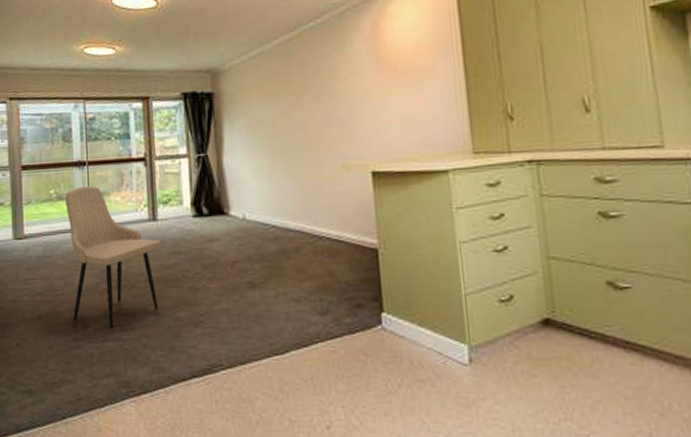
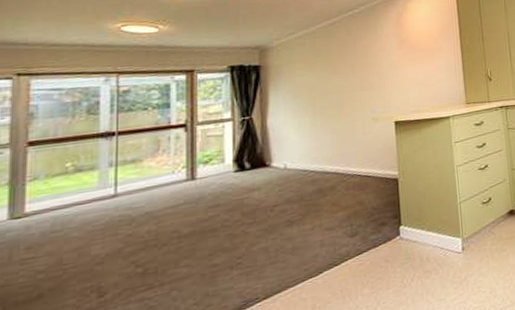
dining chair: present [65,185,162,328] -> none [86,154,200,292]

